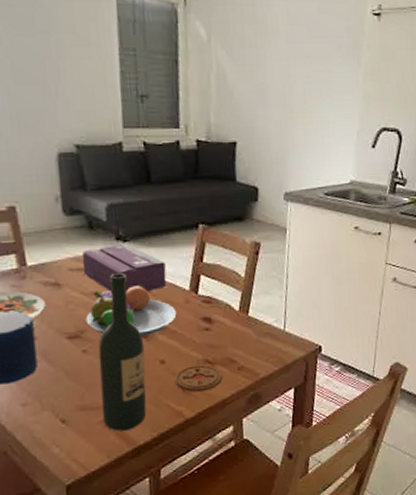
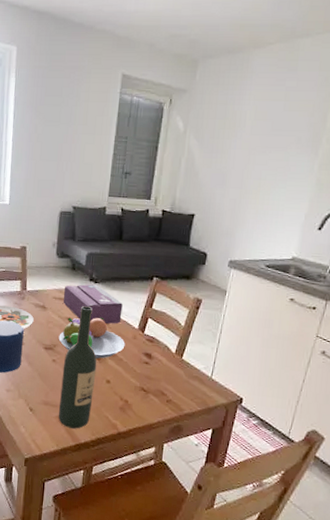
coaster: present [175,365,222,392] -> none [116,390,153,413]

